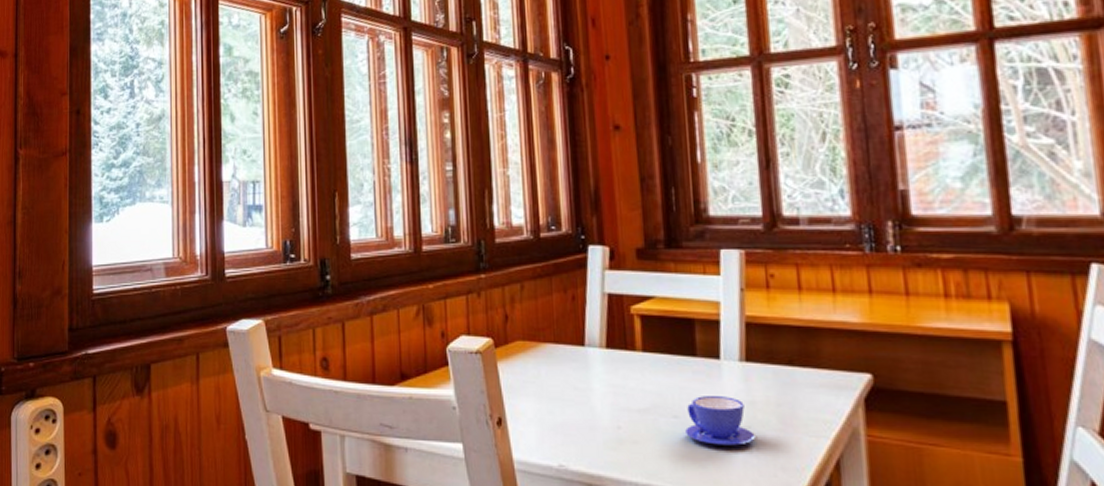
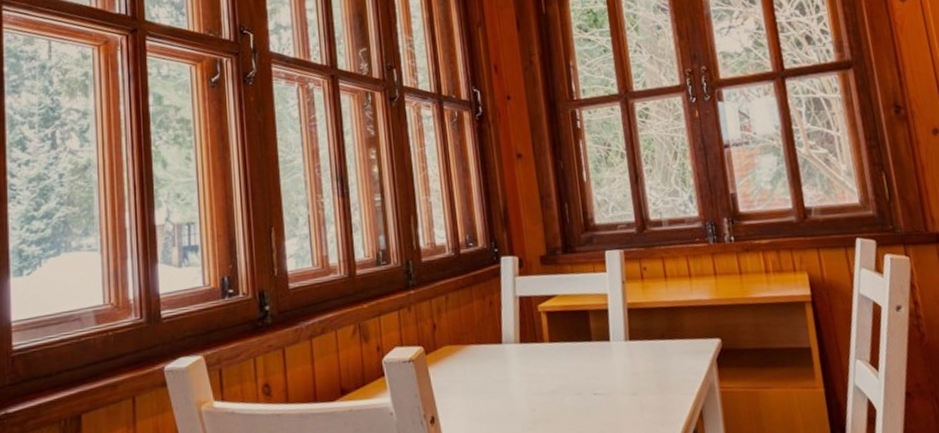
teacup: present [685,396,755,446] -> none [587,371,640,413]

